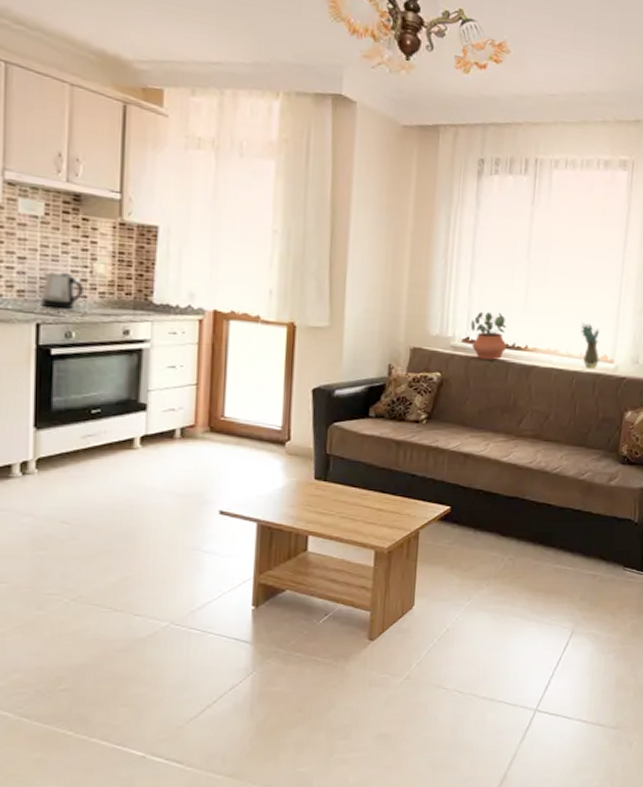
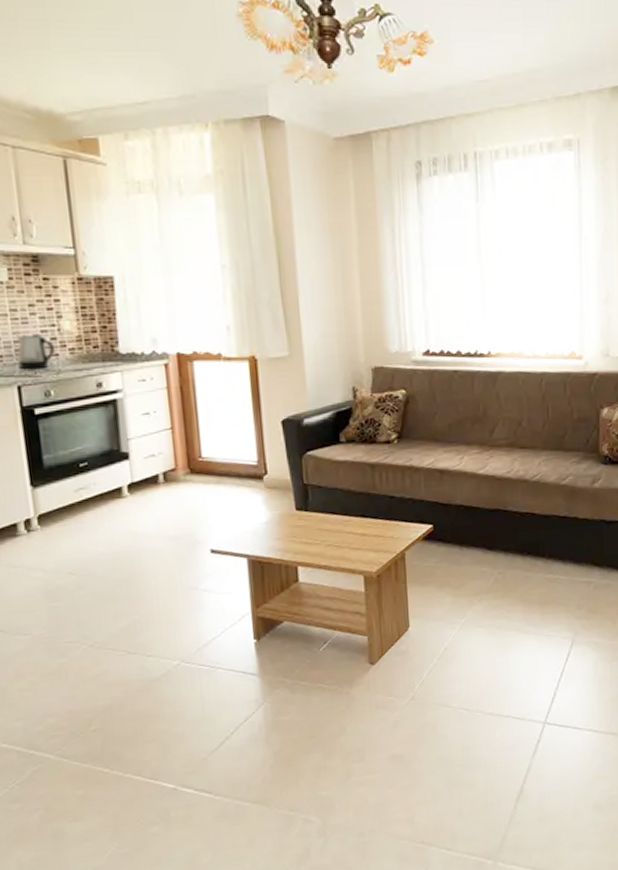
potted plant: present [470,312,507,360] -> none [429,320,470,371]
vase: present [581,322,599,369] -> none [544,319,567,368]

